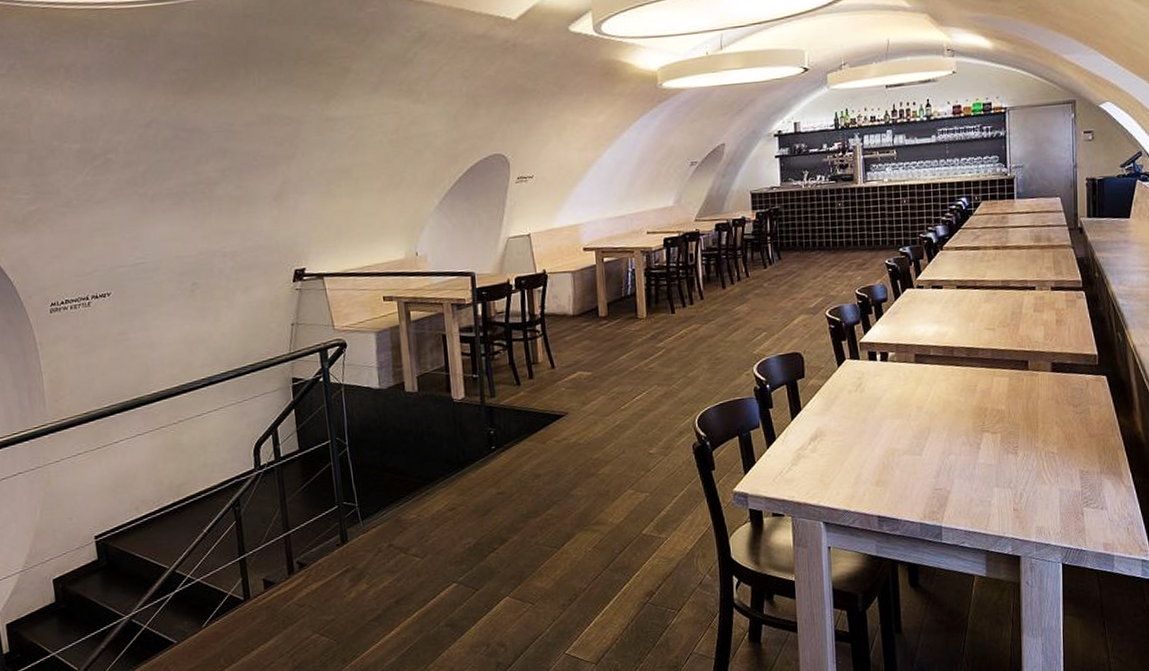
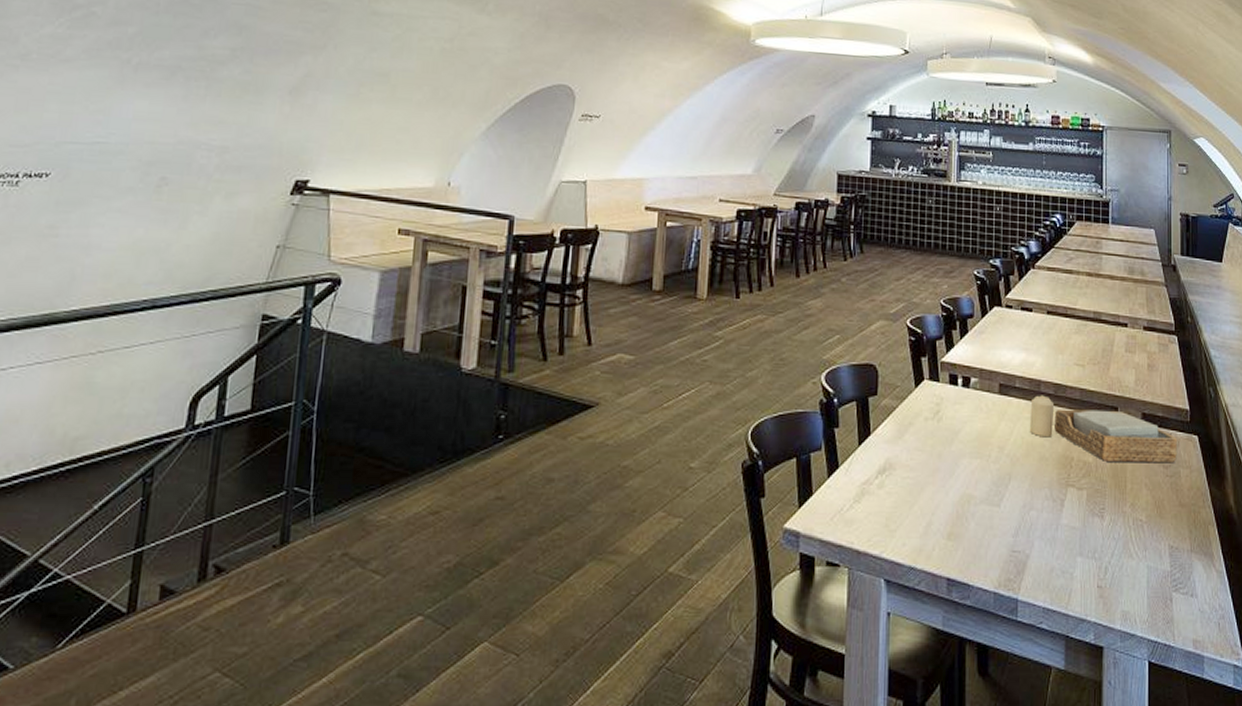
candle: none [944,359,968,395] -> present [1029,395,1055,438]
napkin holder: none [967,363,1086,408] -> present [1053,409,1177,463]

